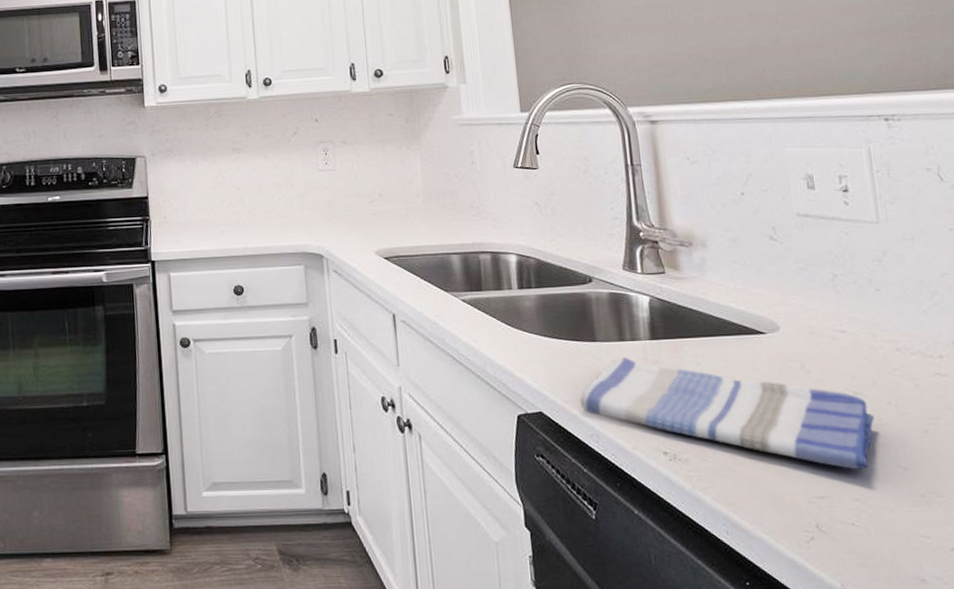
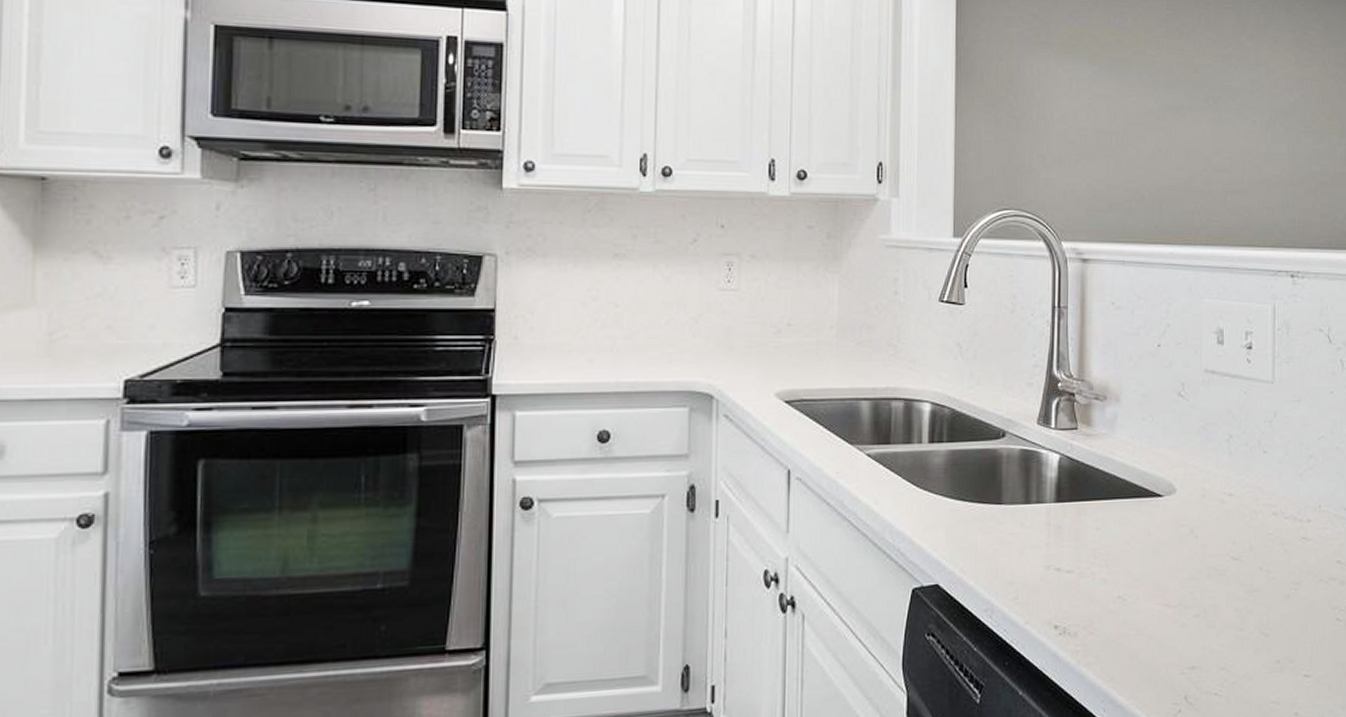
dish towel: present [580,357,874,470] -> none [978,522,1247,638]

